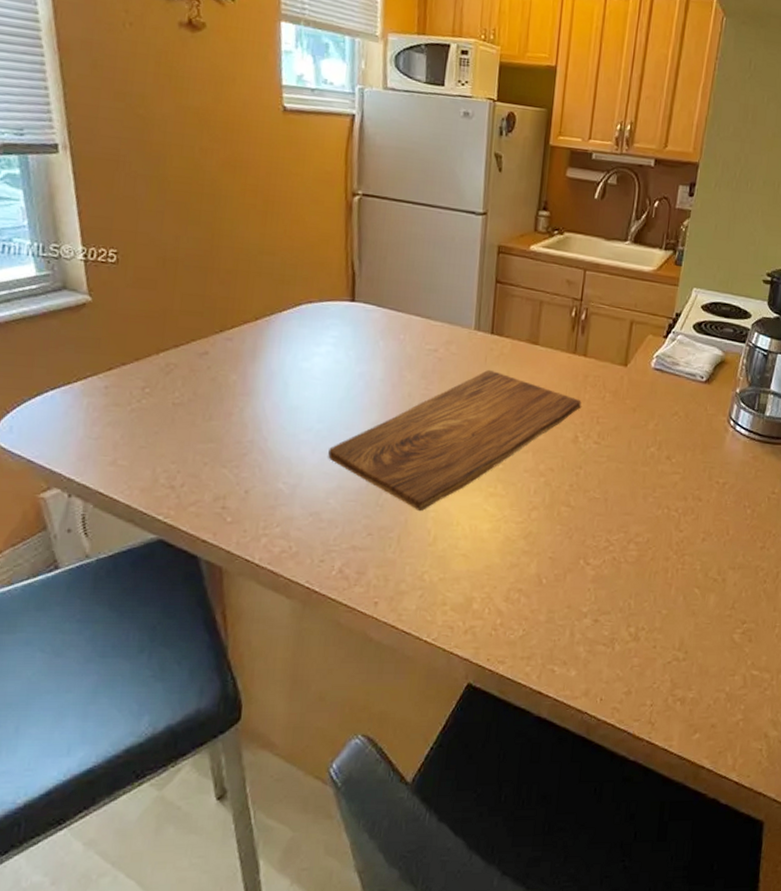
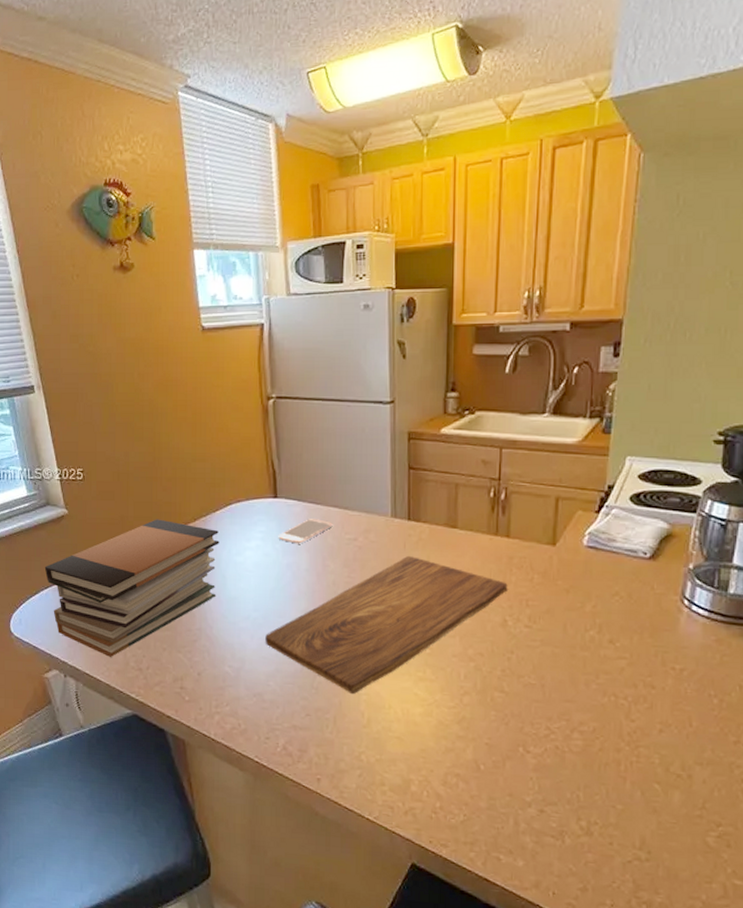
book stack: none [52,315,284,473] -> present [44,519,220,657]
smartphone: none [352,326,414,352] -> present [278,519,333,544]

